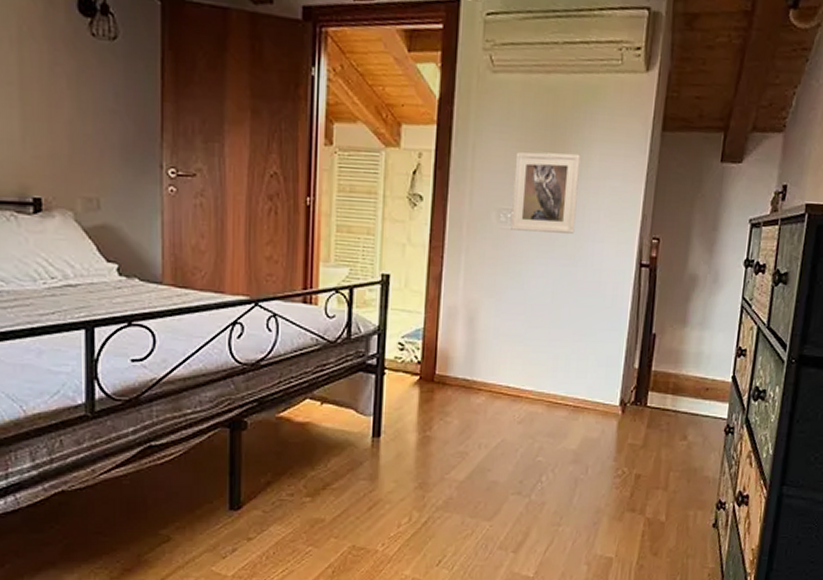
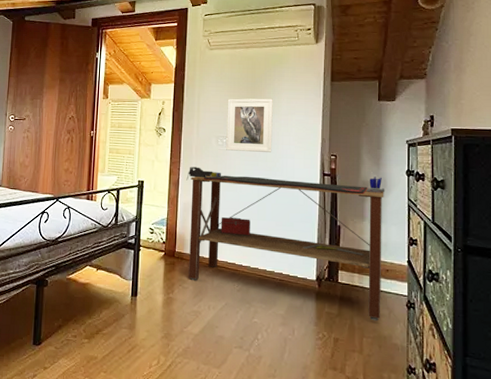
desk: none [452,253,716,451] -> present [186,166,385,321]

